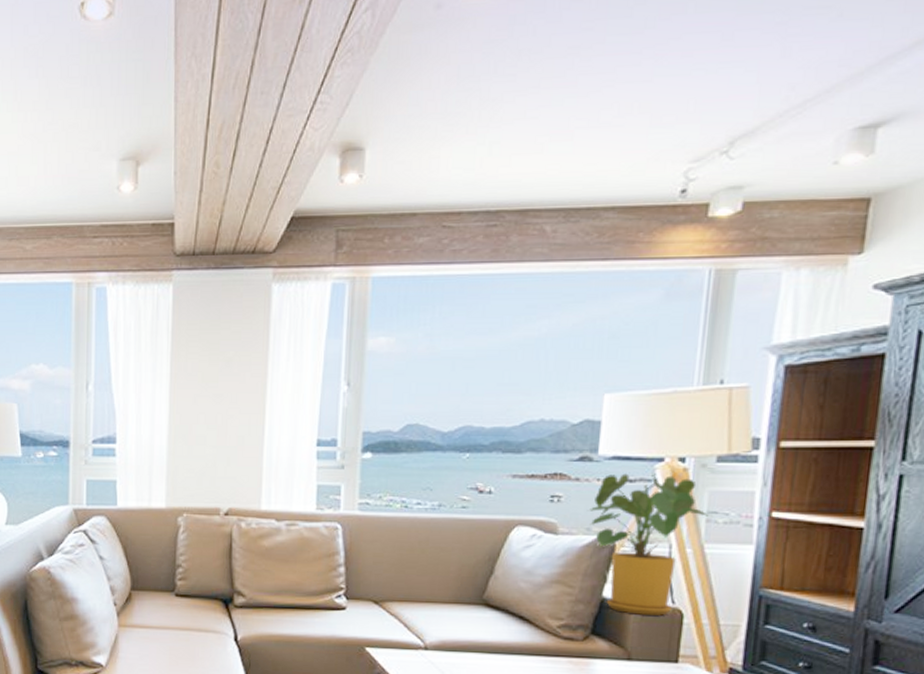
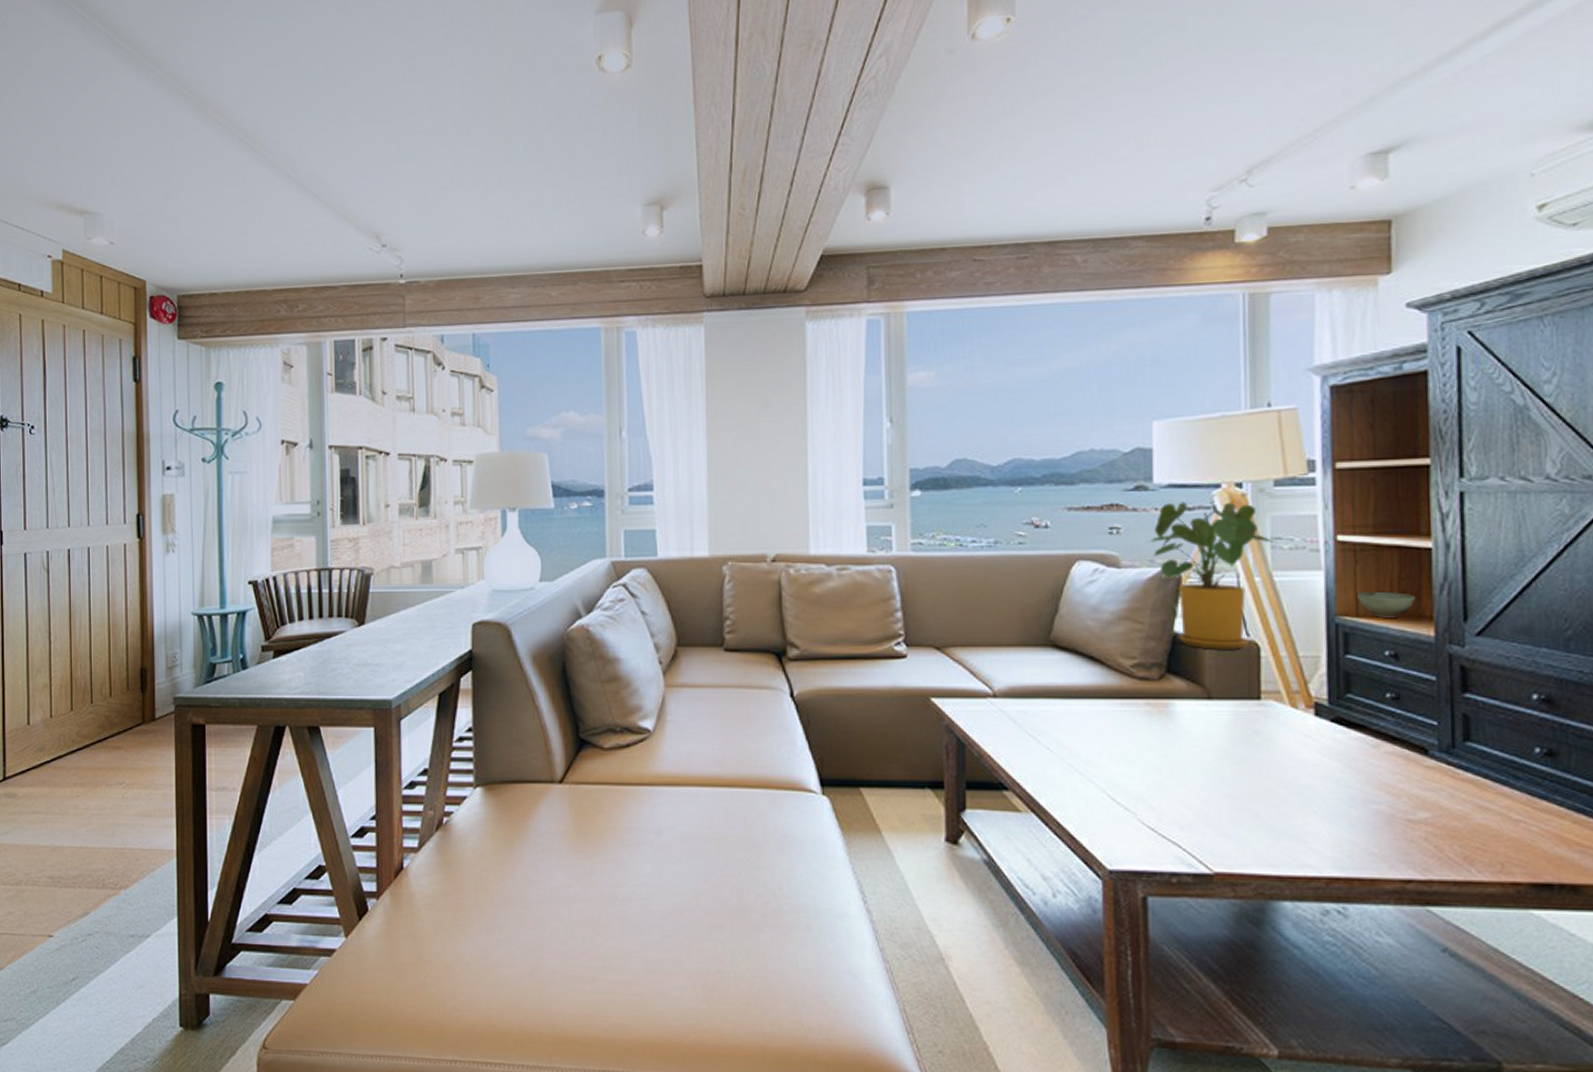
bowl: none [783,566,840,594] -> present [1356,591,1415,619]

